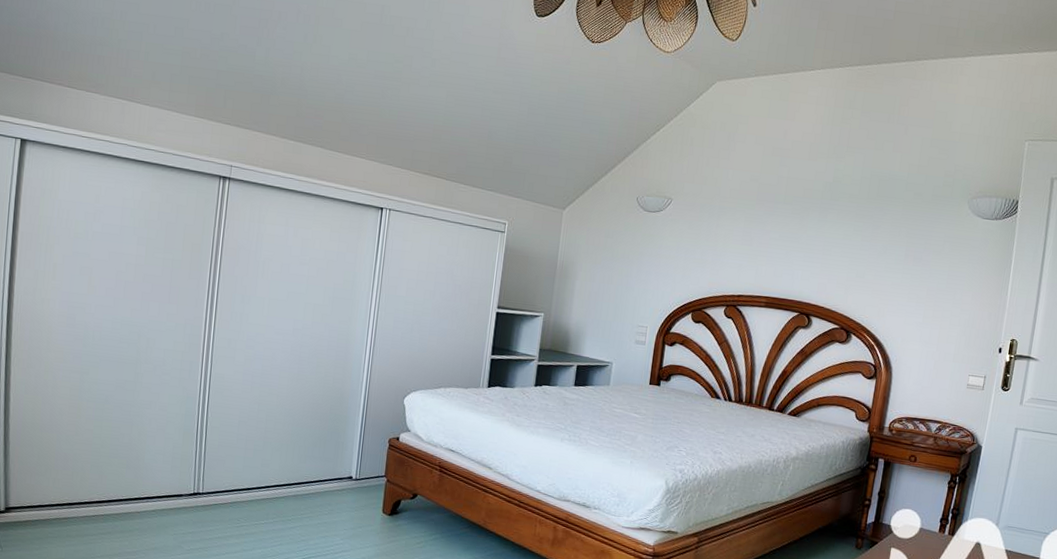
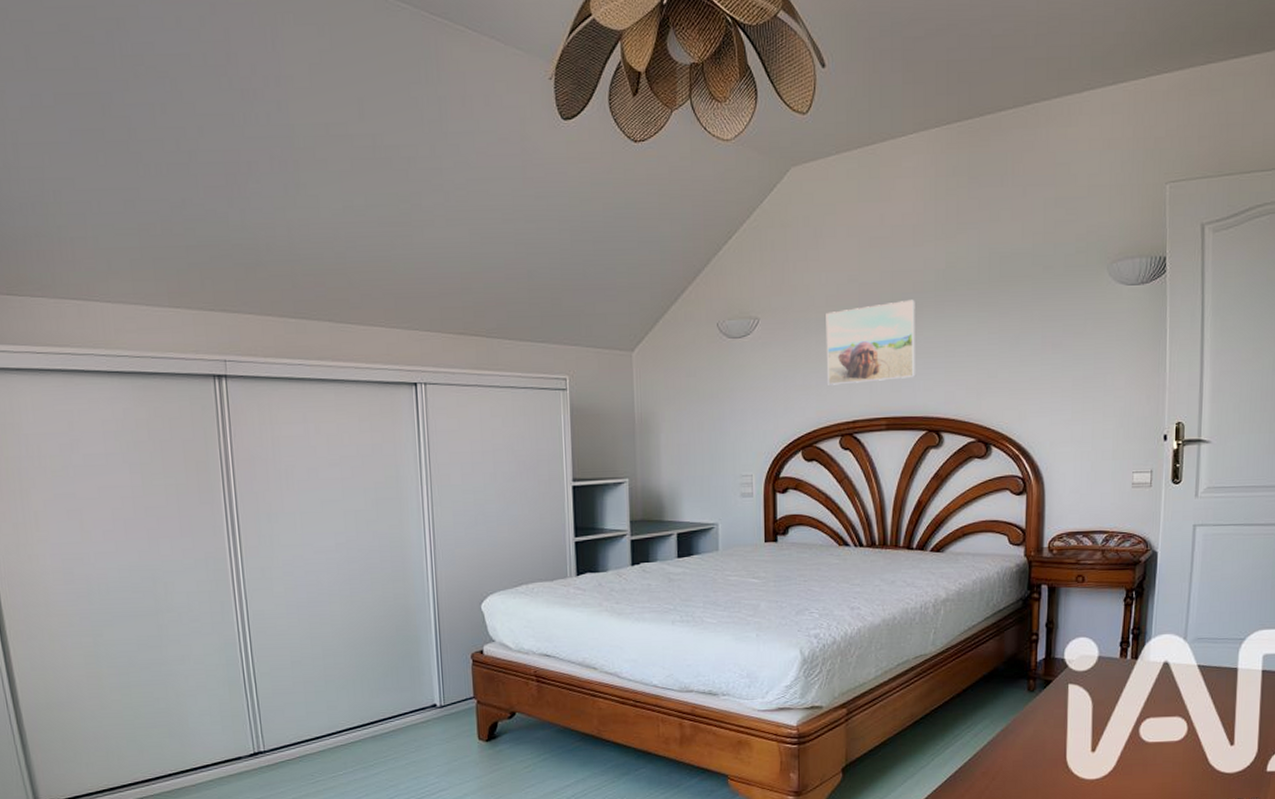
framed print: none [721,202,804,268] -> present [826,299,916,385]

